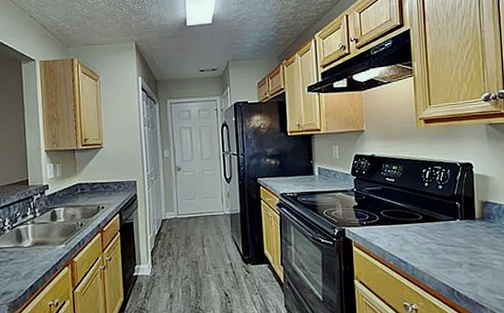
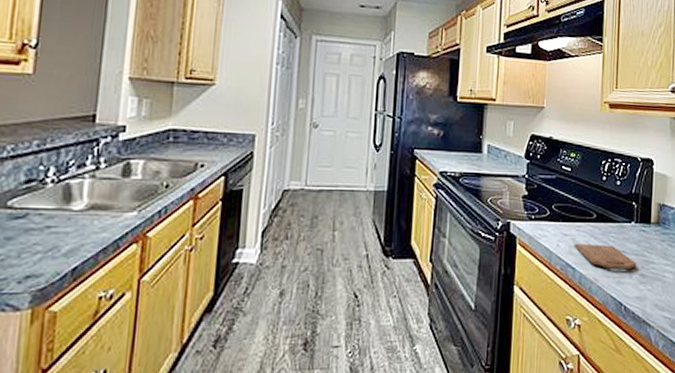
cutting board: none [404,241,465,261] -> present [574,243,637,270]

